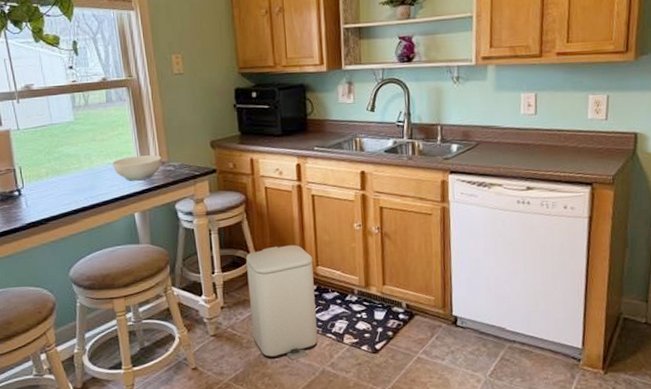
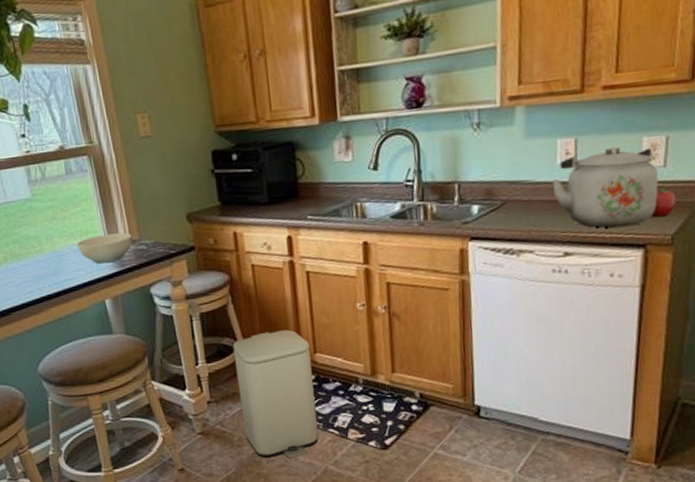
kettle: none [517,102,602,168] -> present [552,146,658,228]
fruit: none [596,137,615,161] -> present [651,188,676,217]

